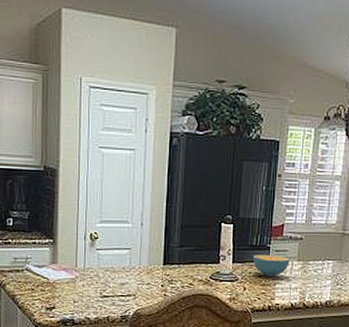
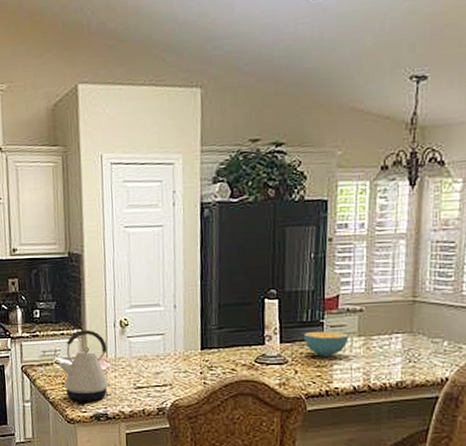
kettle: none [29,240,79,307] -> present [58,330,111,401]

